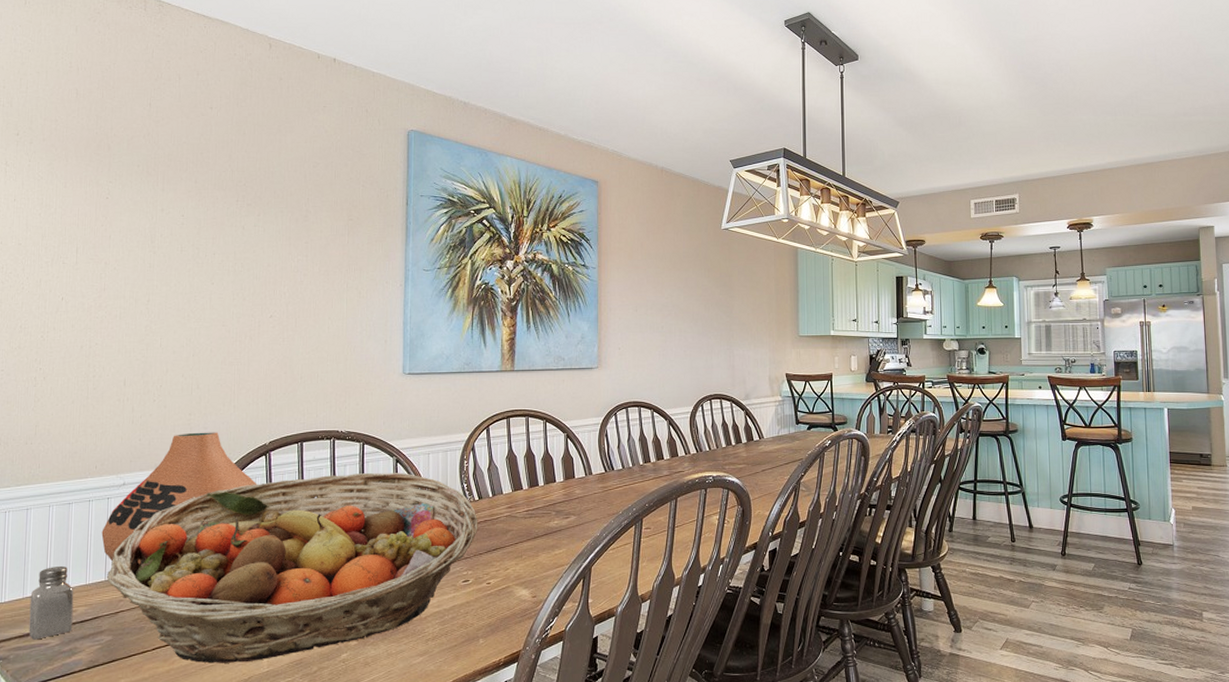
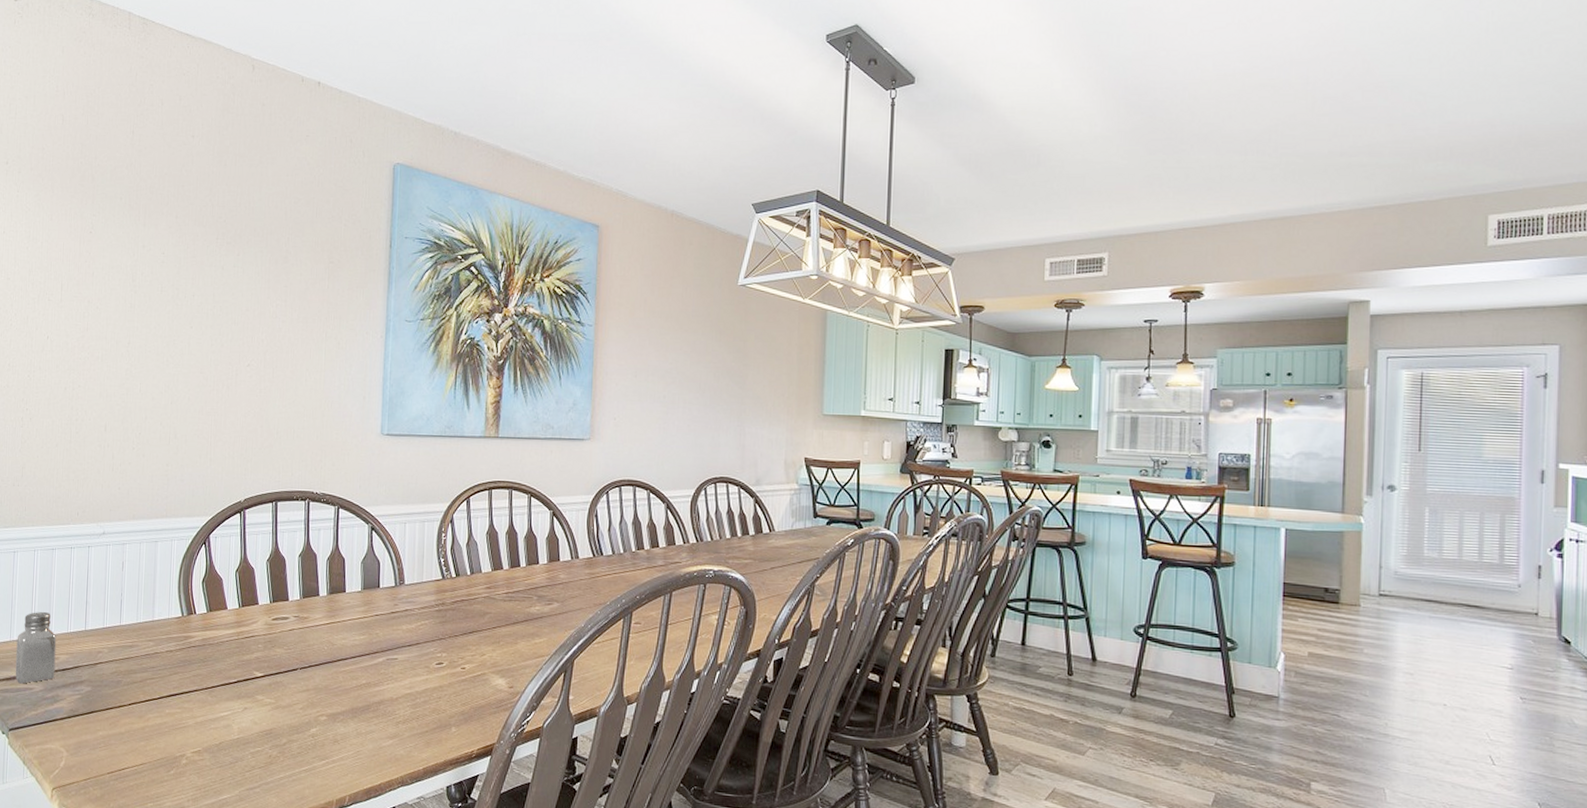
vase: present [101,432,258,565] -> none [82,484,232,617]
fruit basket: present [107,473,478,664] -> none [87,538,455,727]

